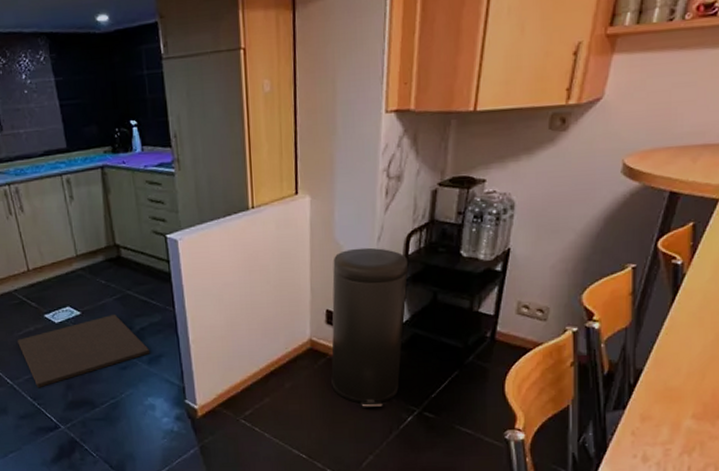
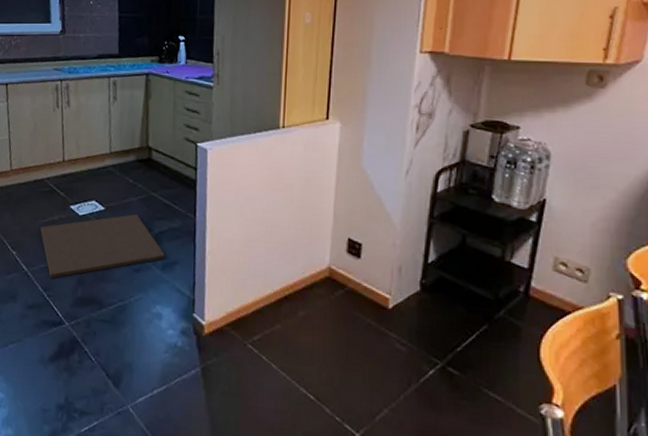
pedal bin: present [331,247,409,408] -> none [348,179,437,355]

